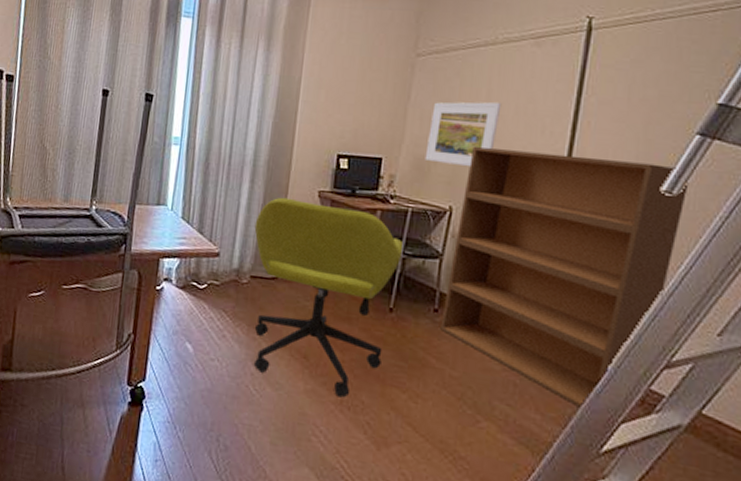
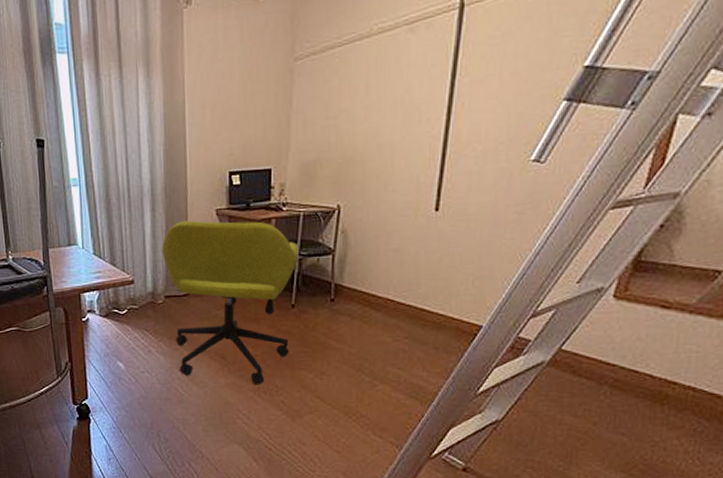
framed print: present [424,102,502,167] -> none [311,96,380,166]
bookshelf: present [440,146,689,410] -> none [337,135,556,362]

